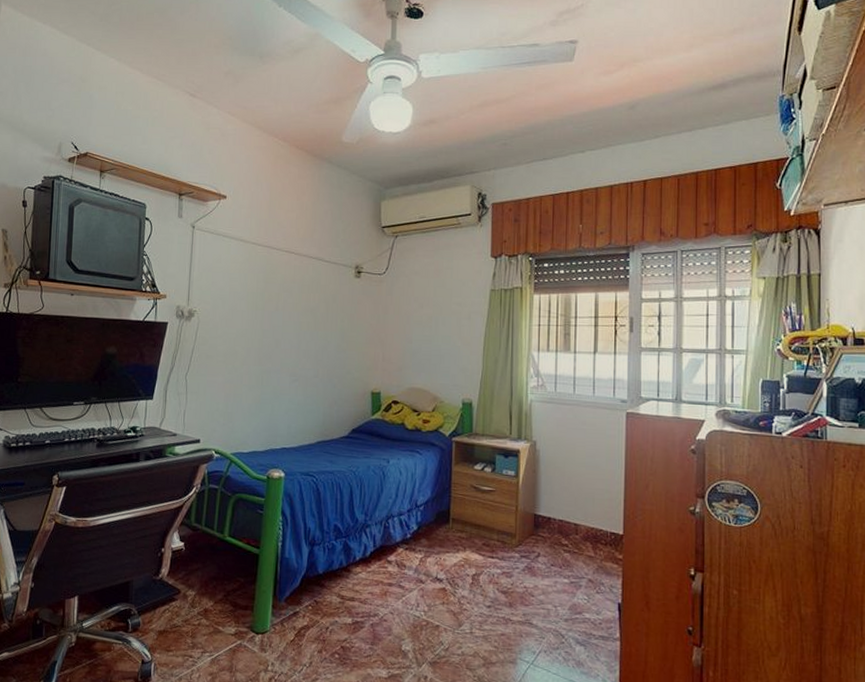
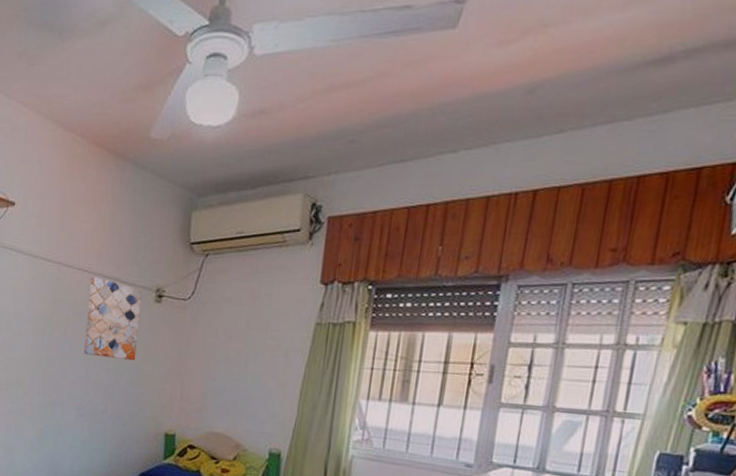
wall art: none [295,257,343,329] -> present [84,276,142,361]

